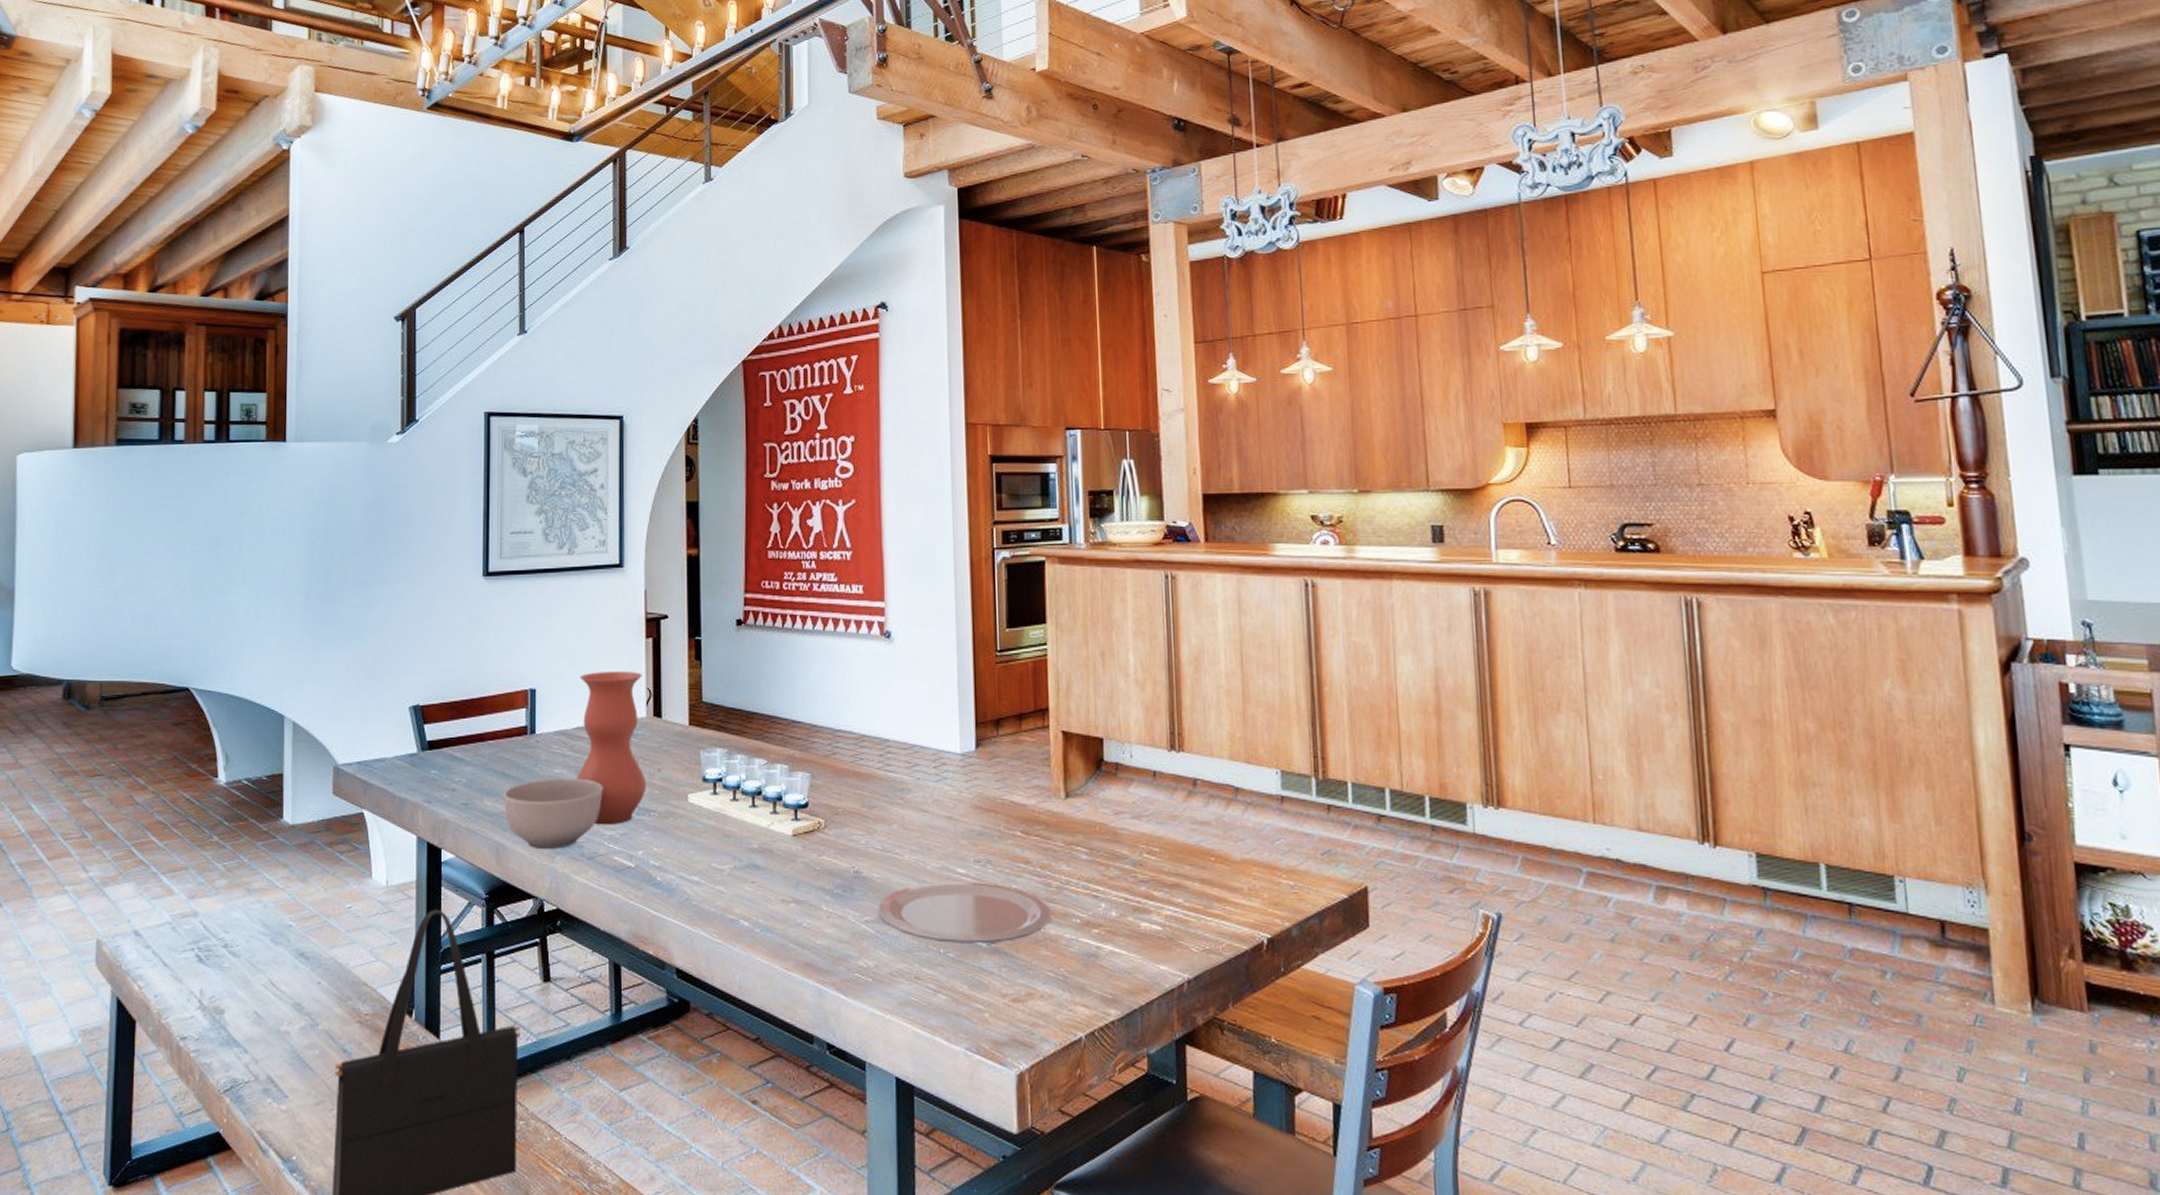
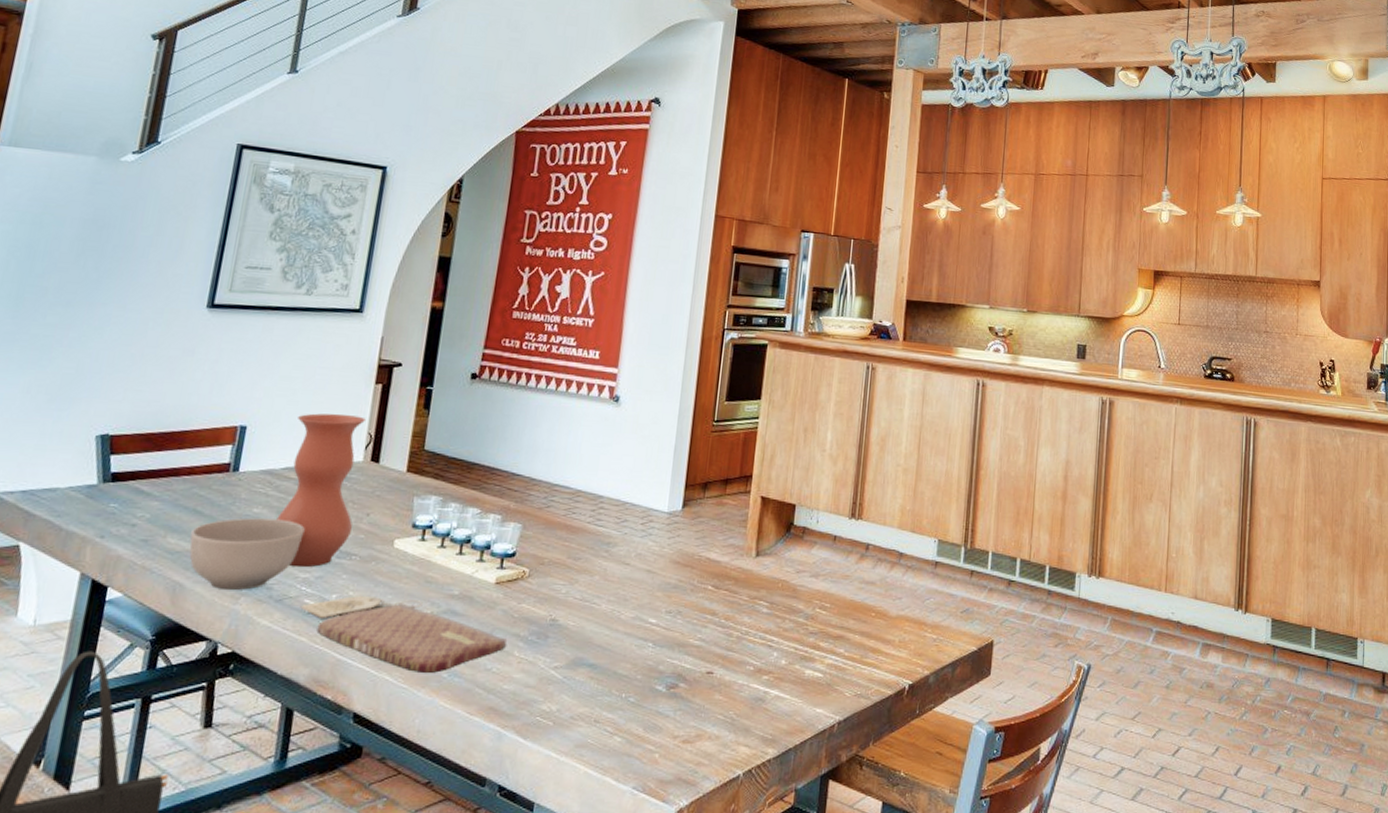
placemat: none [611,852,814,928] -> present [300,596,508,673]
plate: present [877,881,1052,944] -> none [568,630,729,689]

